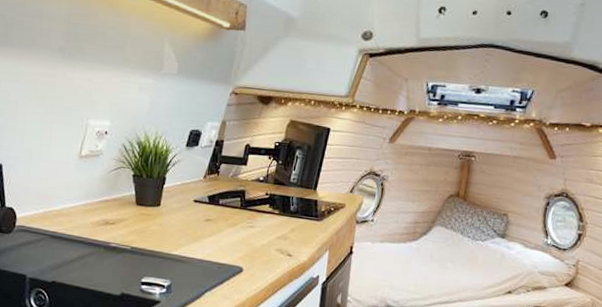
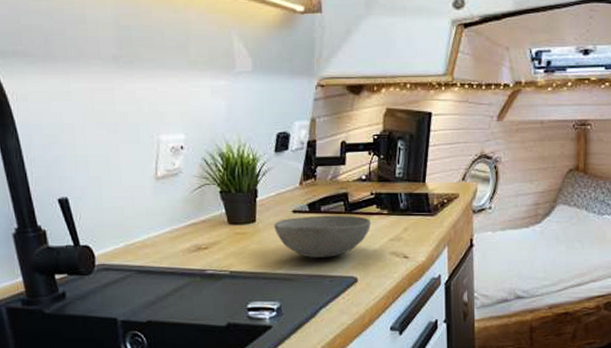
bowl: none [175,206,262,247] -> present [274,215,371,258]

